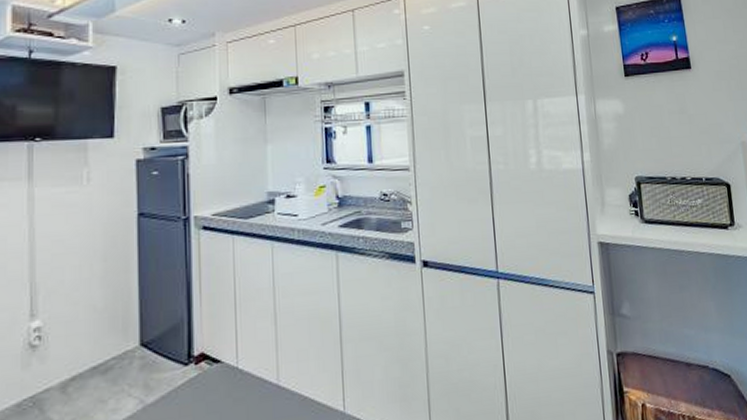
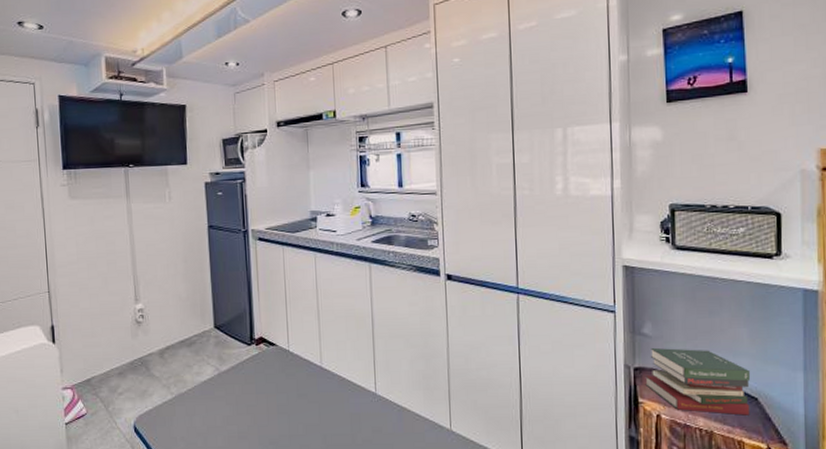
books: none [627,327,726,397] -> present [645,347,751,416]

